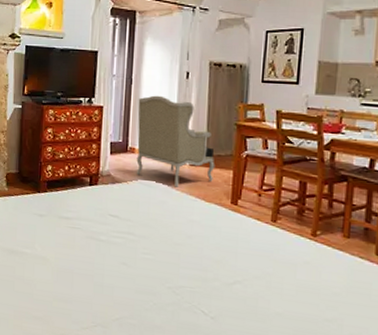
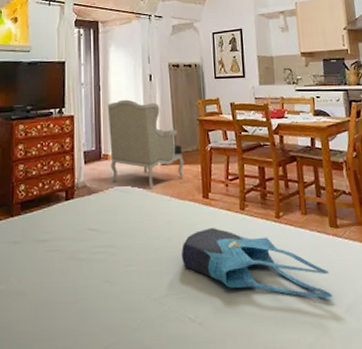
tote bag: none [200,233,366,324] -> present [181,228,334,299]

